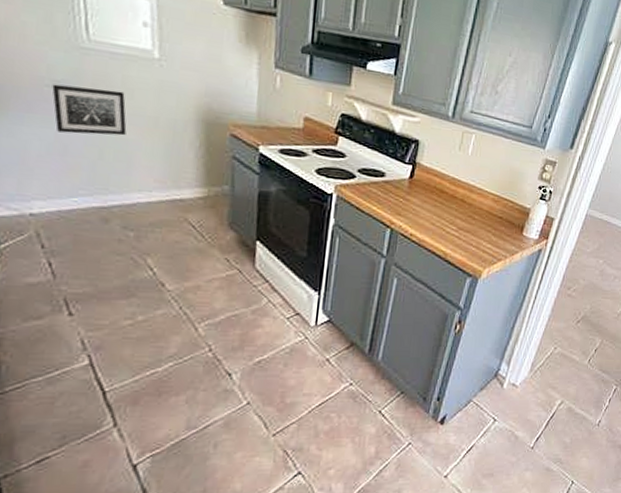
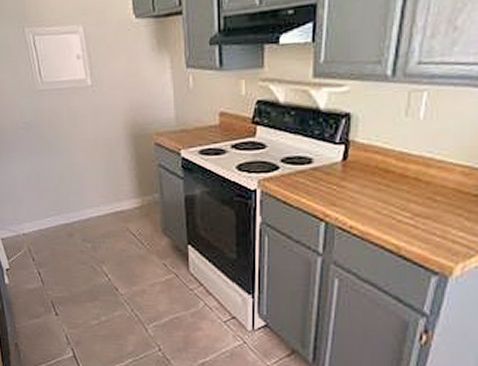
wall art: present [52,84,127,136] -> none [24,121,76,165]

